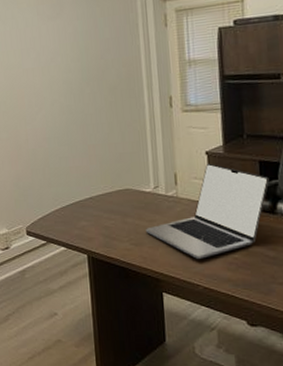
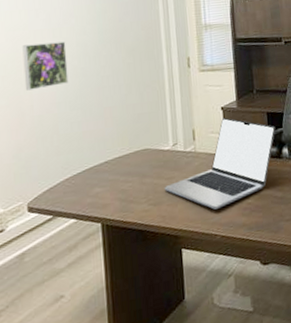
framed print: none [17,79,57,125] -> present [22,41,69,91]

